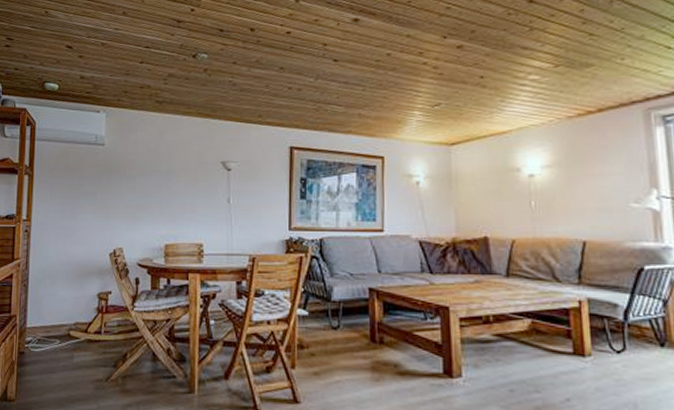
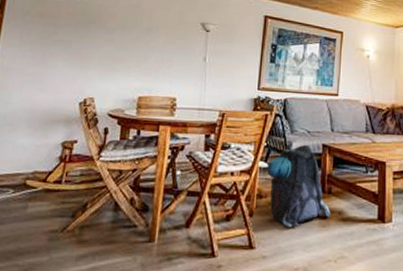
backpack: none [305,288,385,381] -> present [266,144,331,228]

